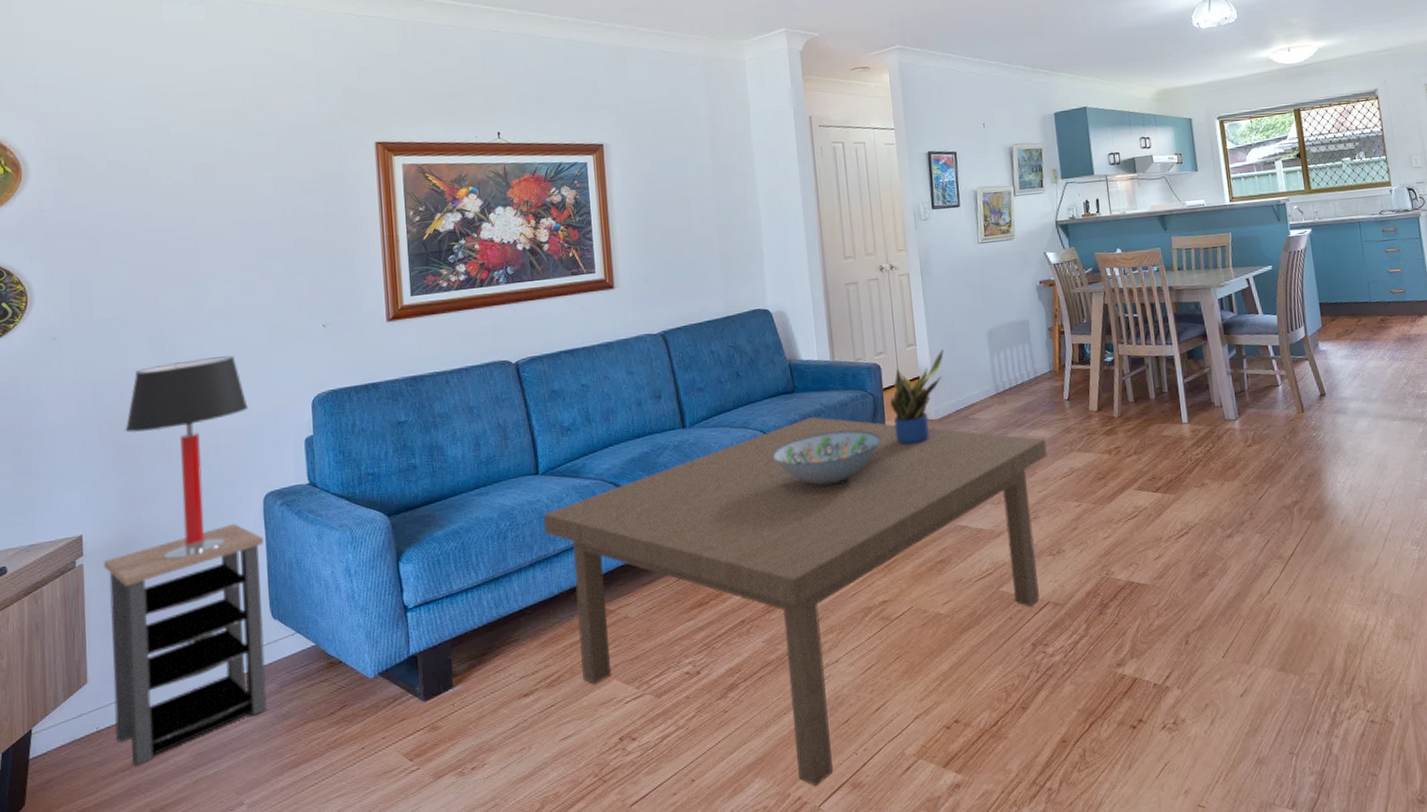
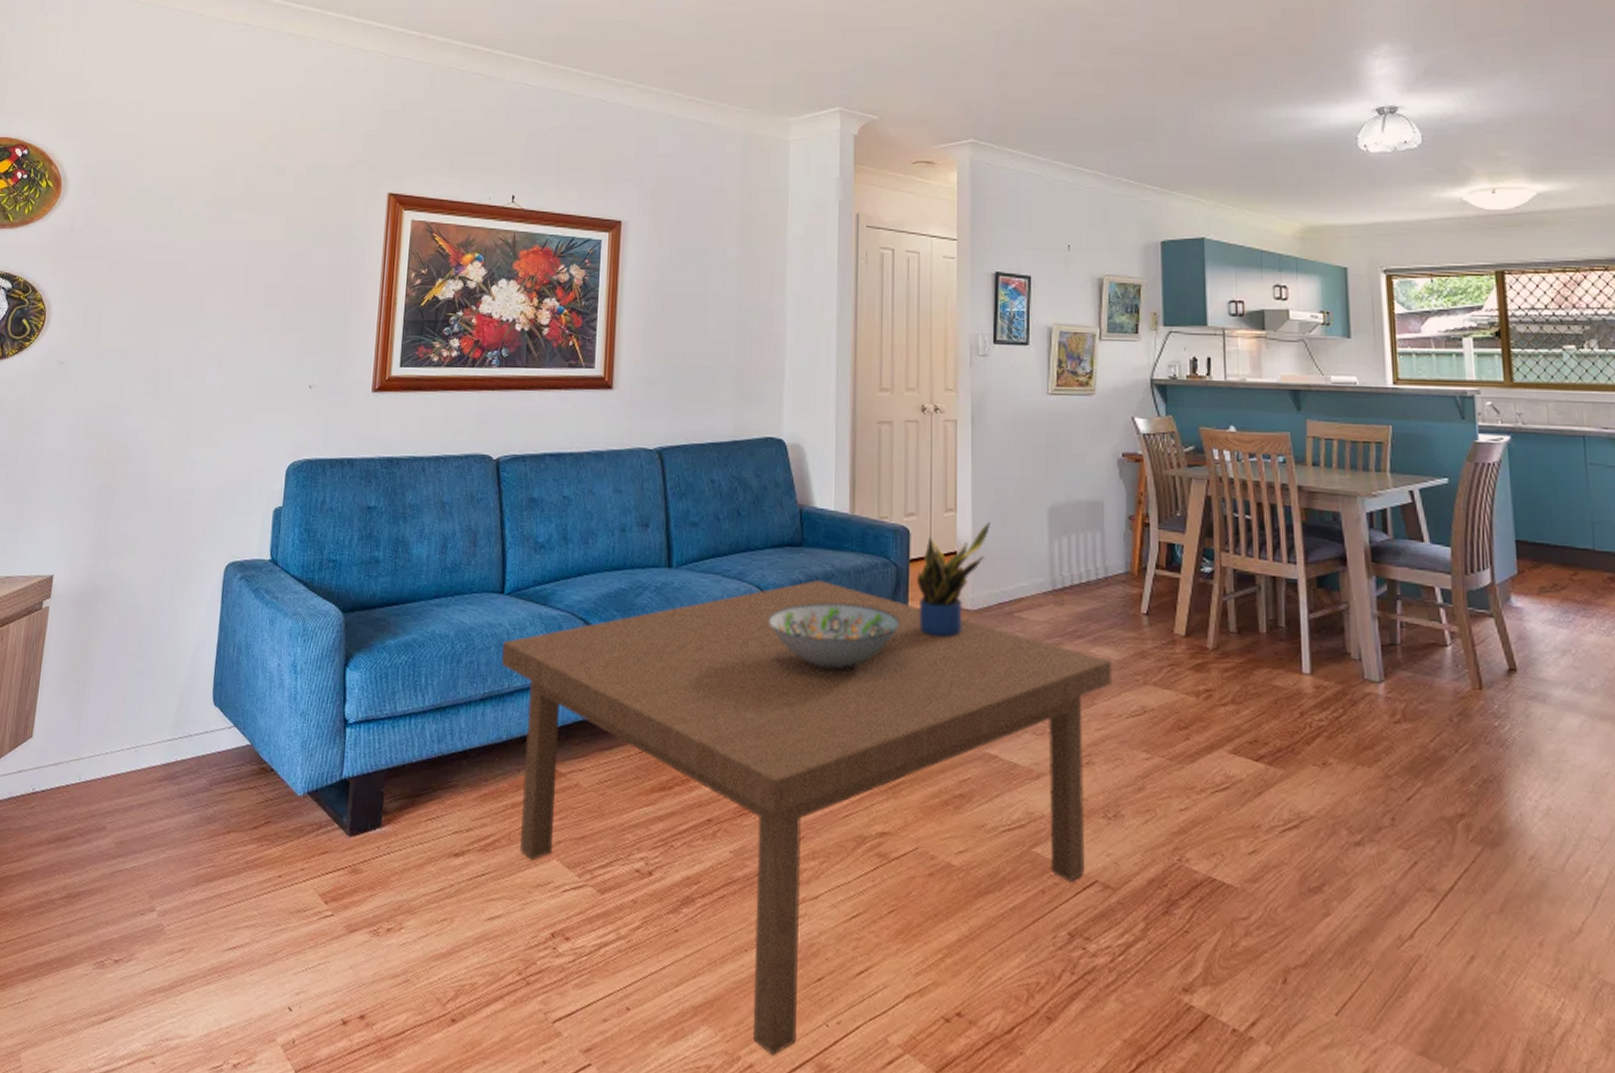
side table: present [103,524,268,766] -> none [48,591,219,841]
table lamp: present [125,355,248,560] -> none [109,405,225,619]

